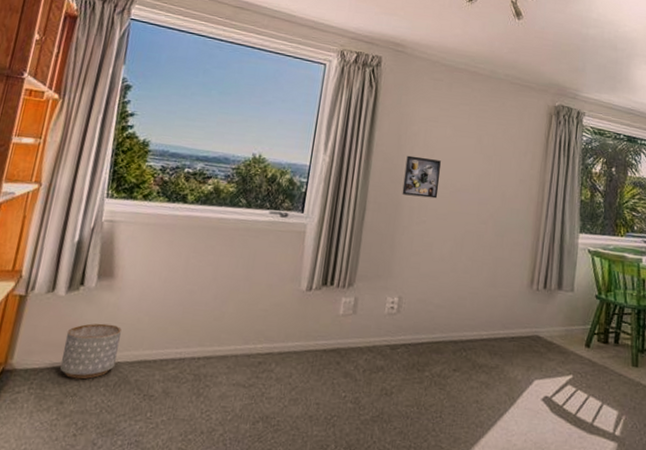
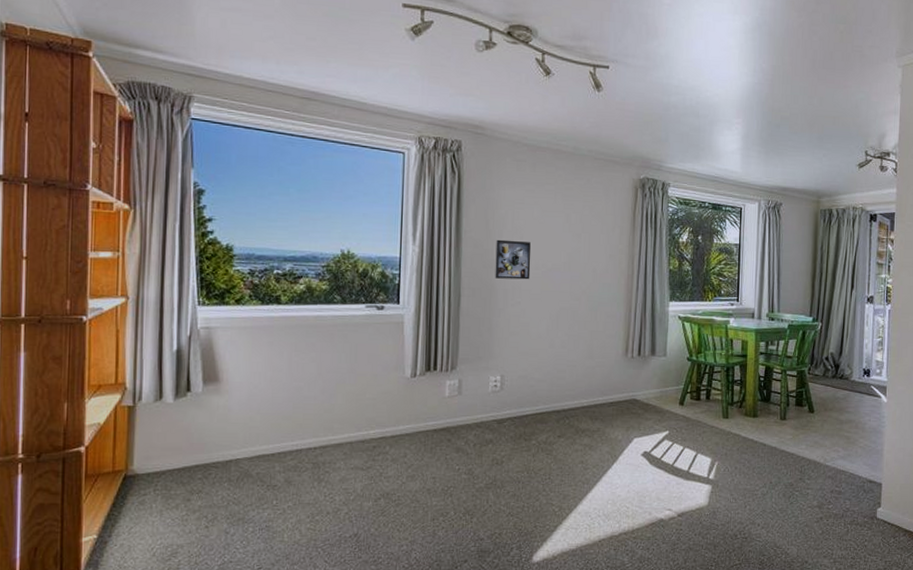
planter: present [60,323,122,380] -> none [181,425,236,477]

